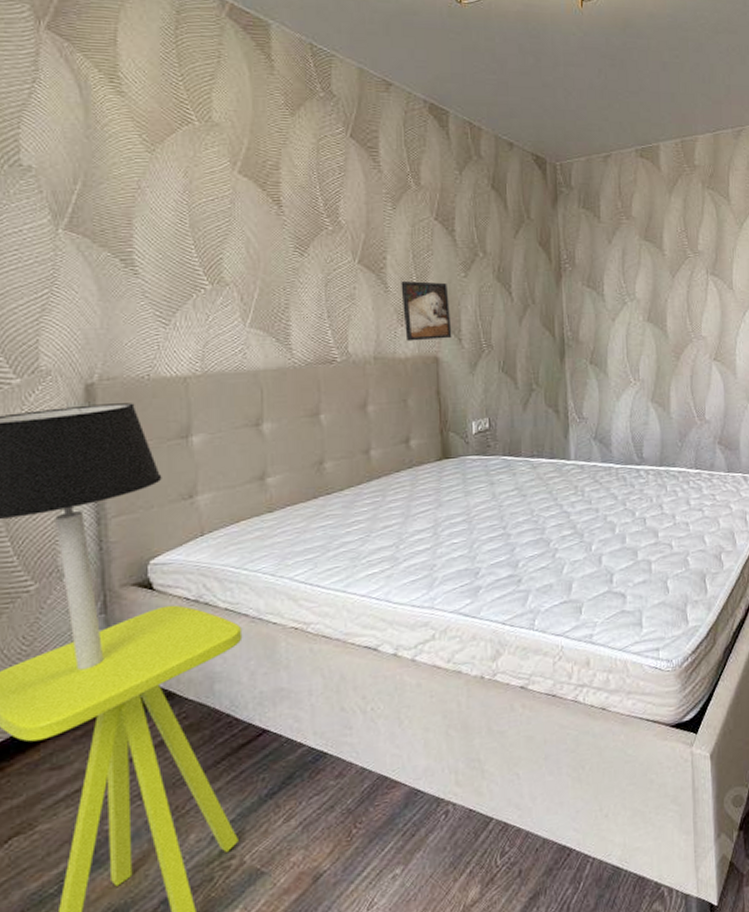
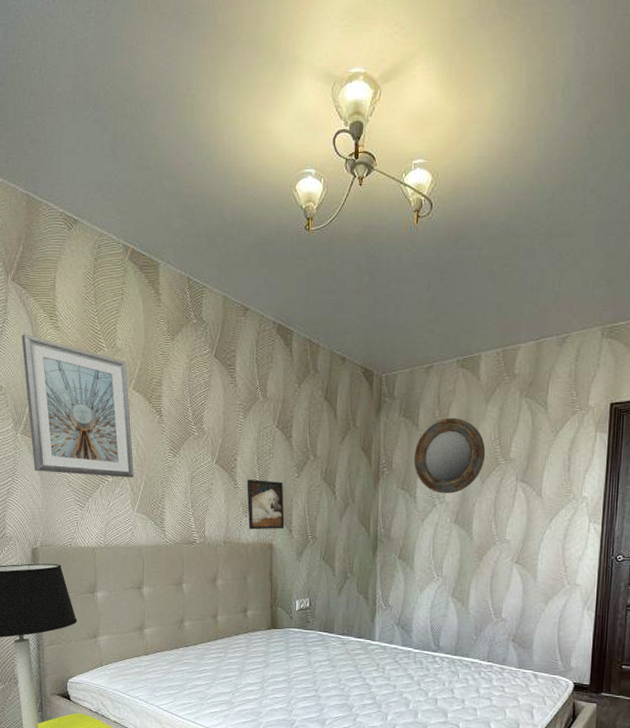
picture frame: none [63,98,244,284] -> present [21,334,134,478]
home mirror: none [598,209,674,290] -> present [413,417,486,494]

